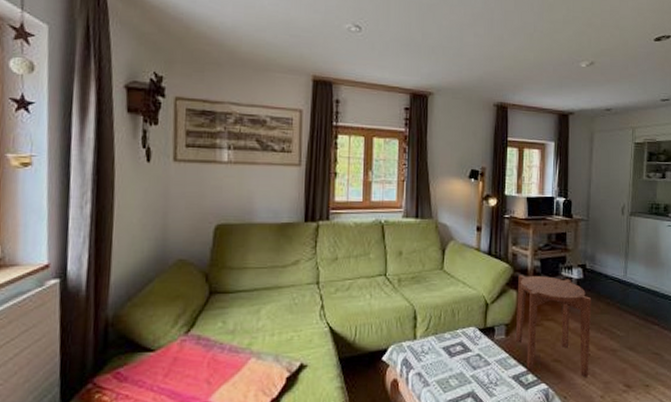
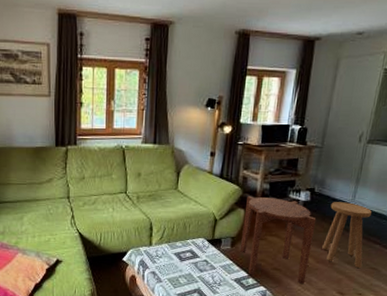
stool: none [602,279,645,355] -> present [322,202,372,269]

